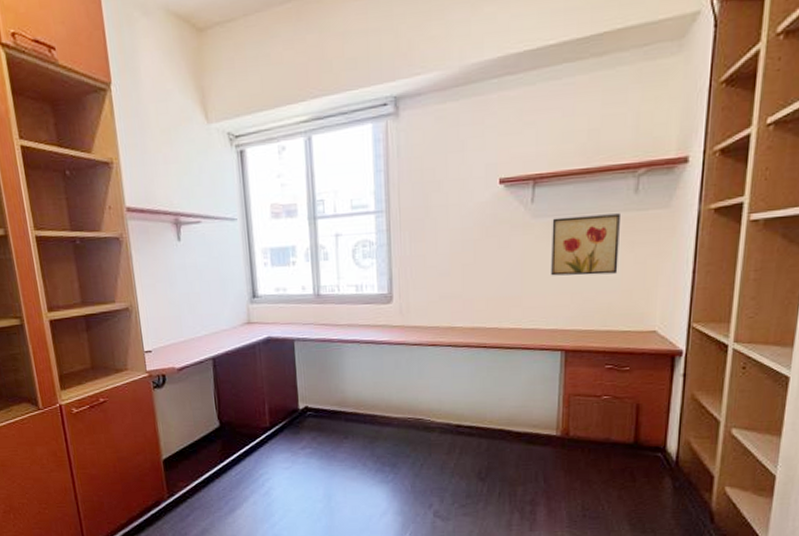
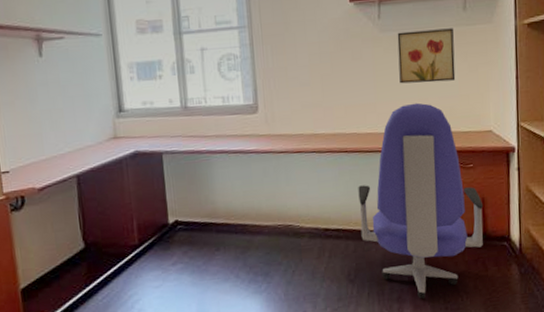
office chair: none [495,297,638,504] -> present [358,103,484,299]

